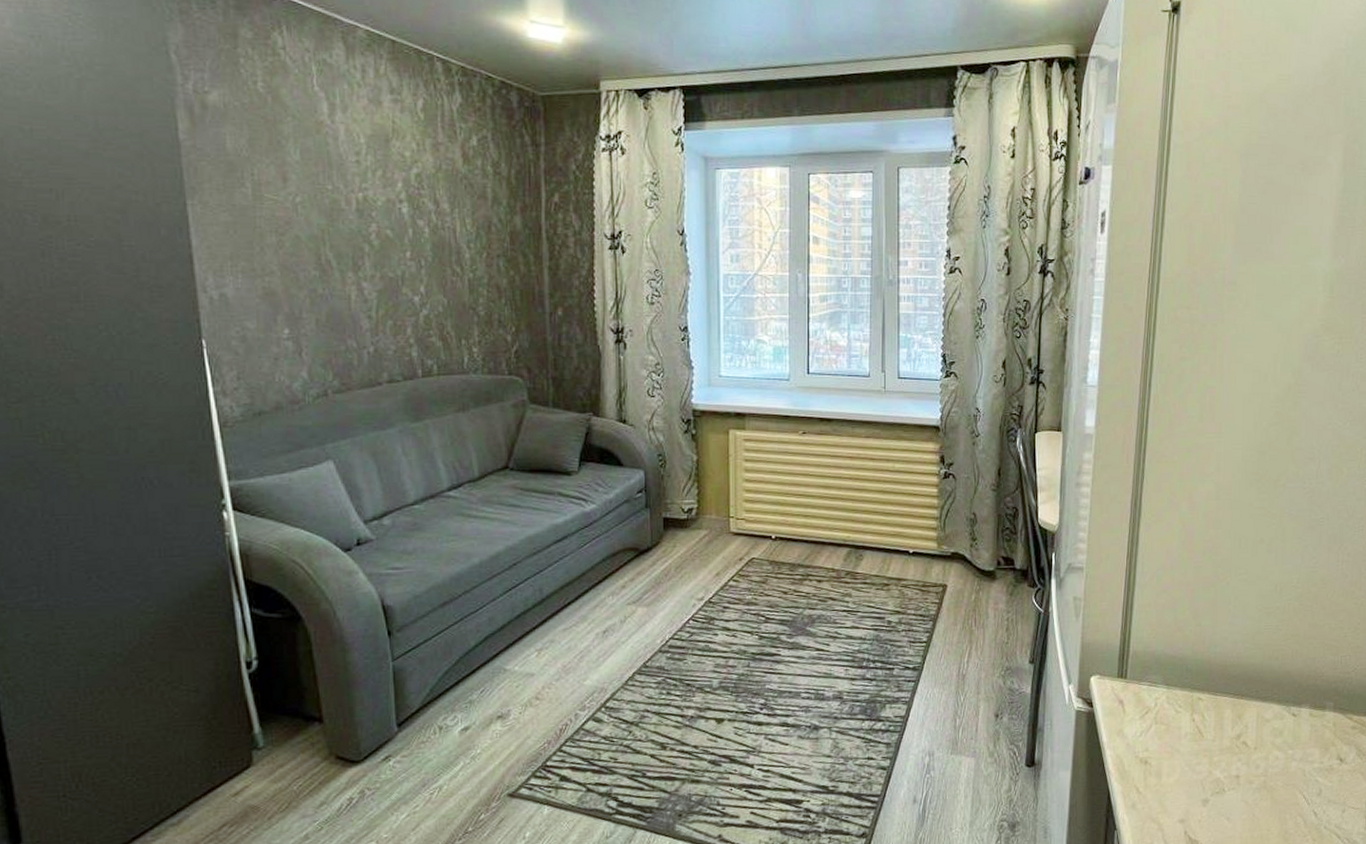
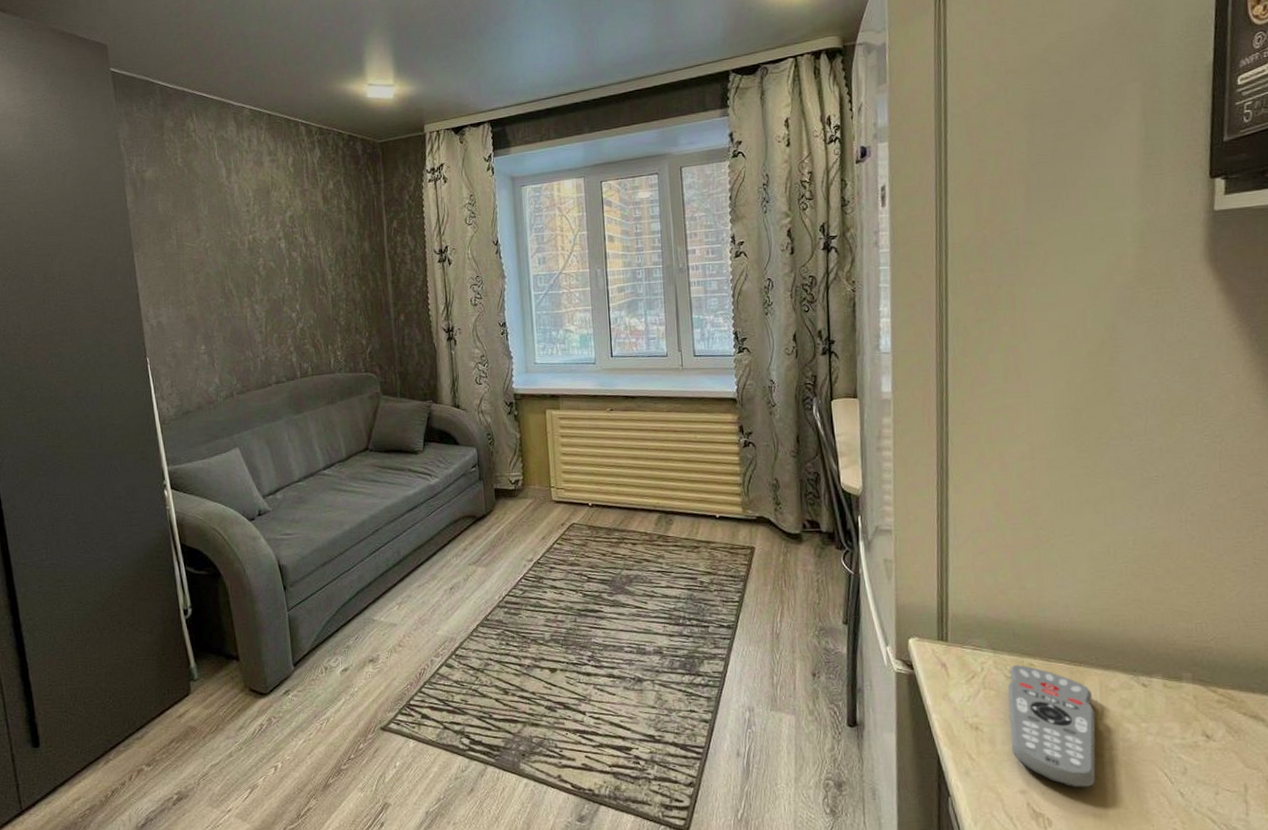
remote control: none [1175,699,1251,814] -> present [1008,665,1096,788]

